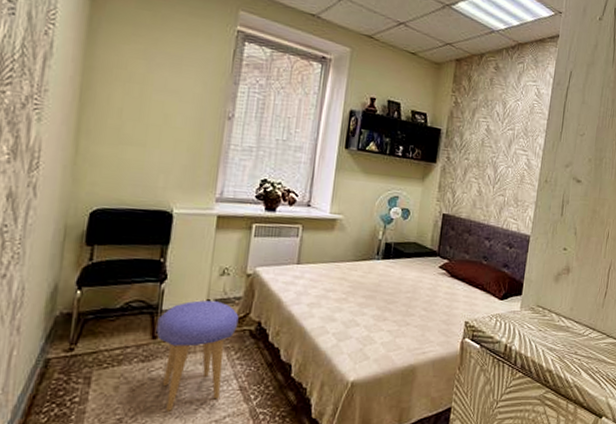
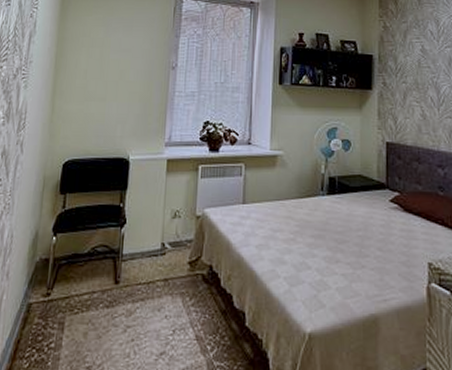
stool: present [156,300,239,411] -> none [118,244,191,361]

